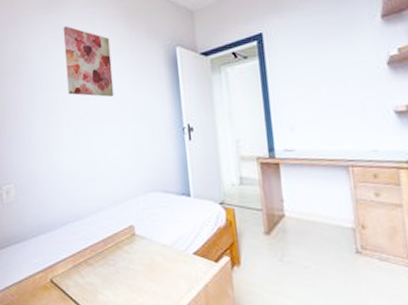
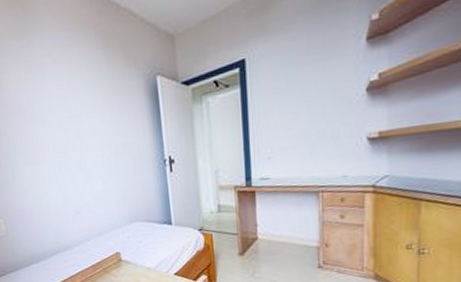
wall art: present [63,26,114,98] -> none [36,54,95,131]

